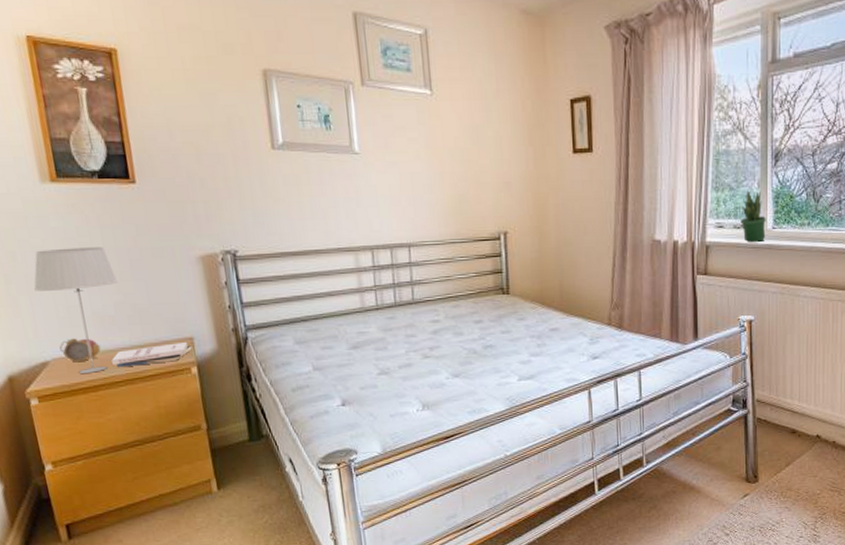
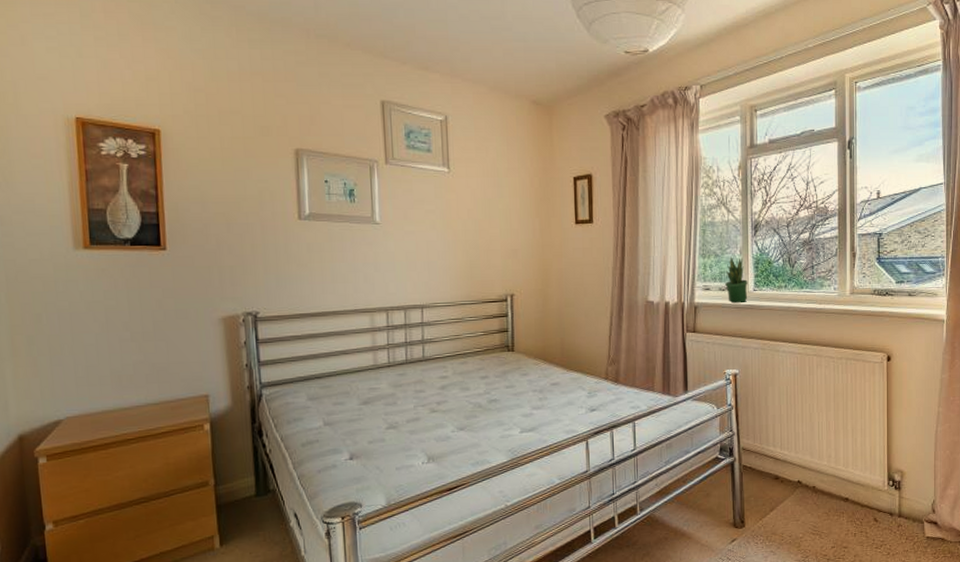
table lamp: present [34,247,118,374] -> none [56,309,140,433]
alarm clock: present [59,338,101,363] -> none [74,397,116,421]
books: present [111,341,192,368] -> none [125,399,206,425]

